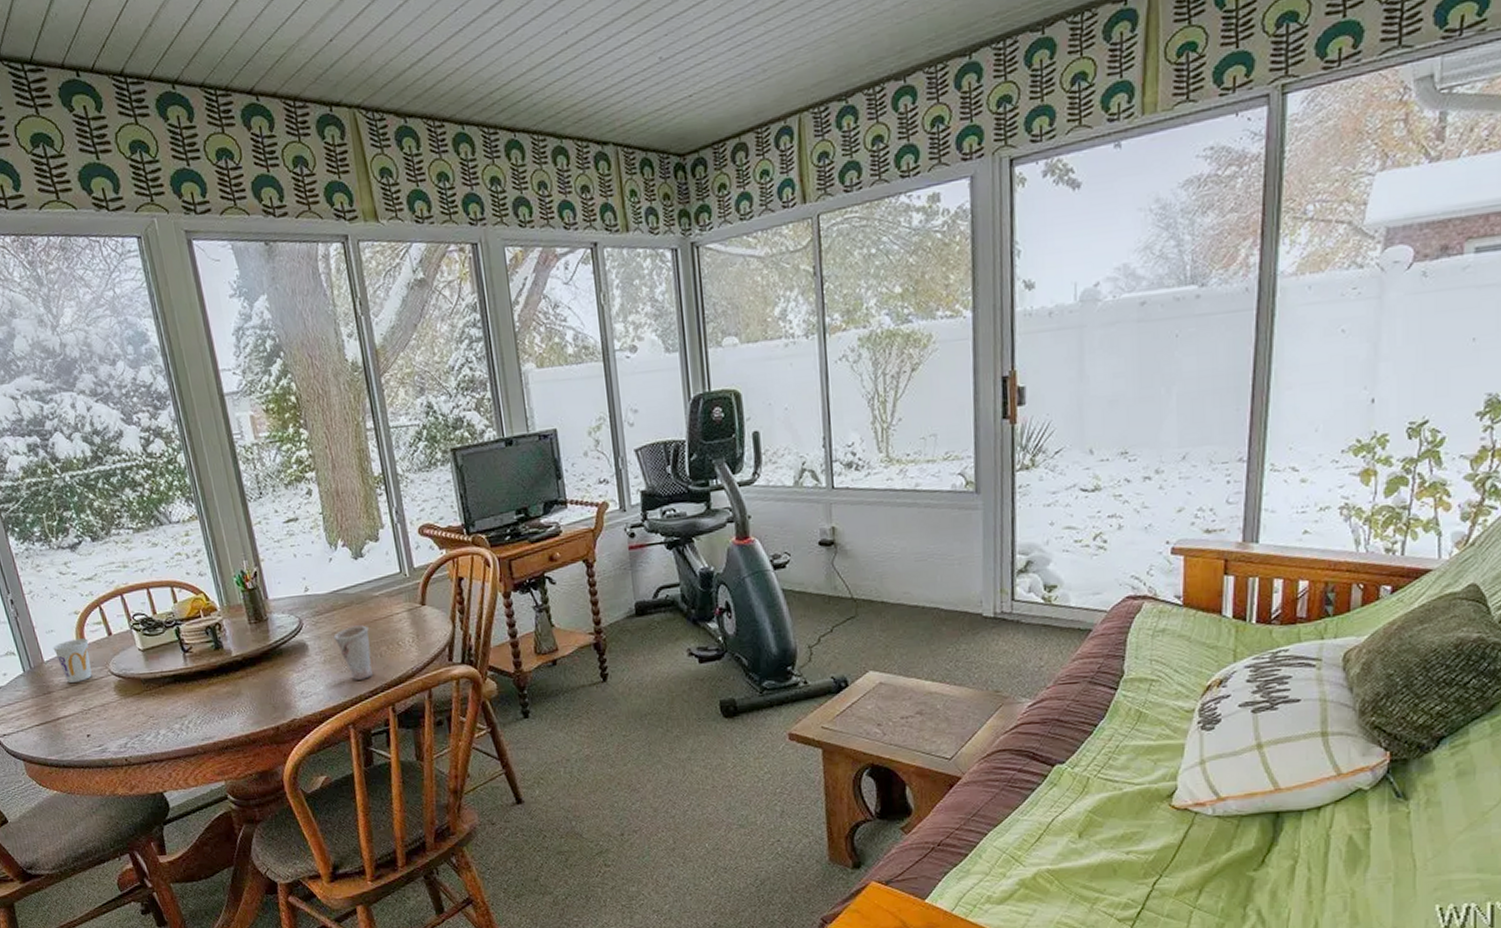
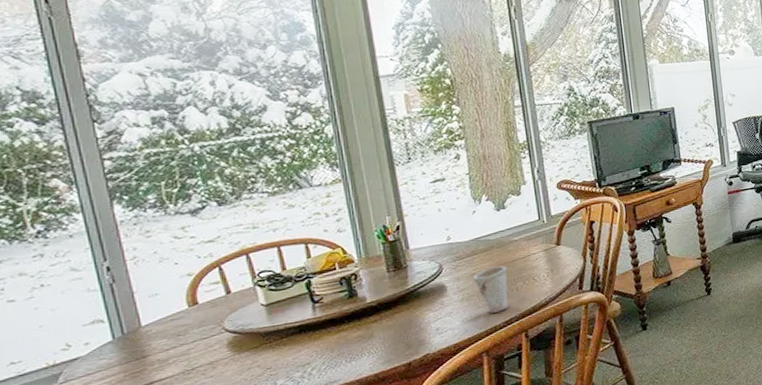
cup: present [53,638,92,683] -> none [155,299,202,345]

